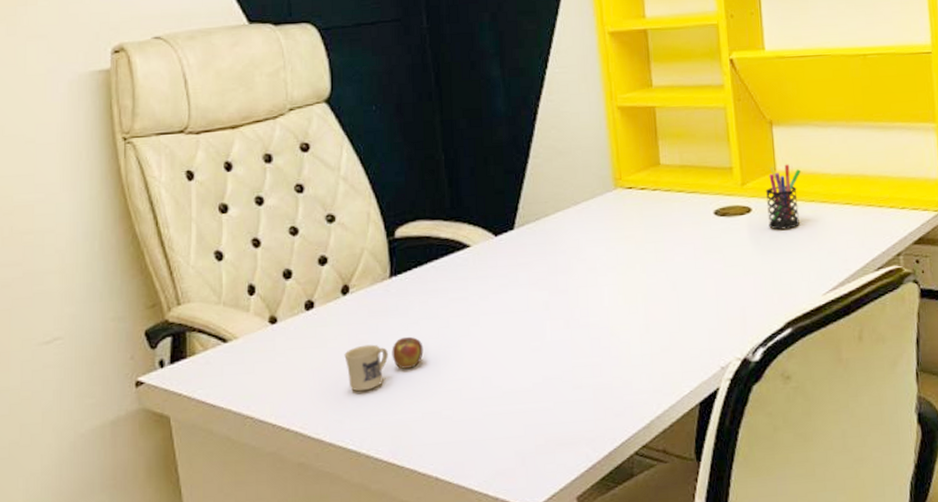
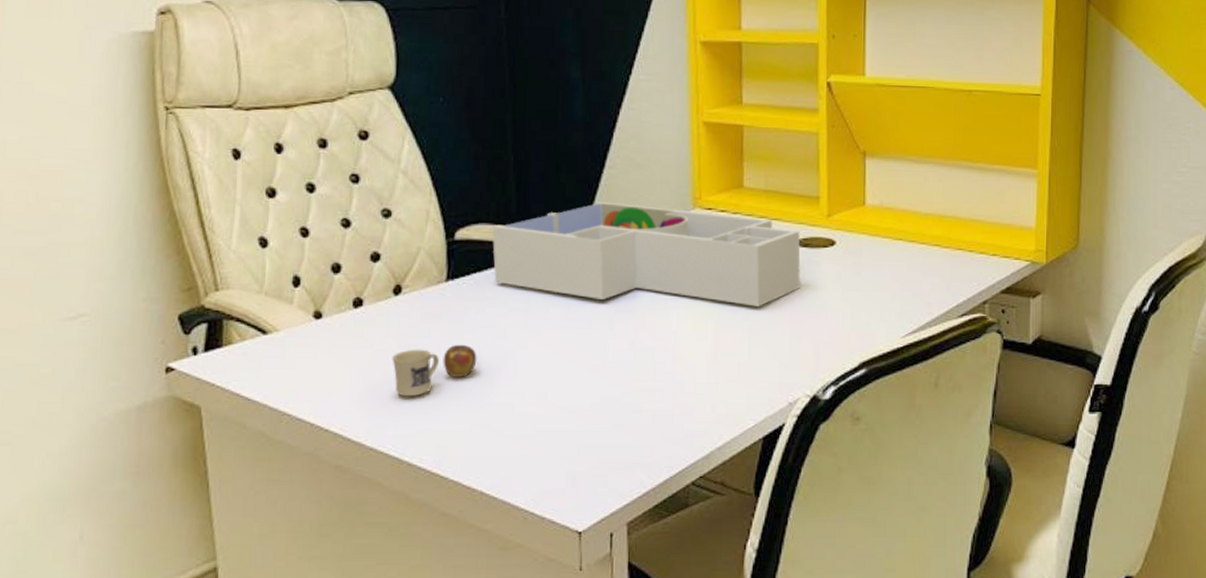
desk organizer: none [429,190,722,283] -> present [492,202,801,307]
pen holder: present [765,164,802,230] -> none [852,198,892,266]

